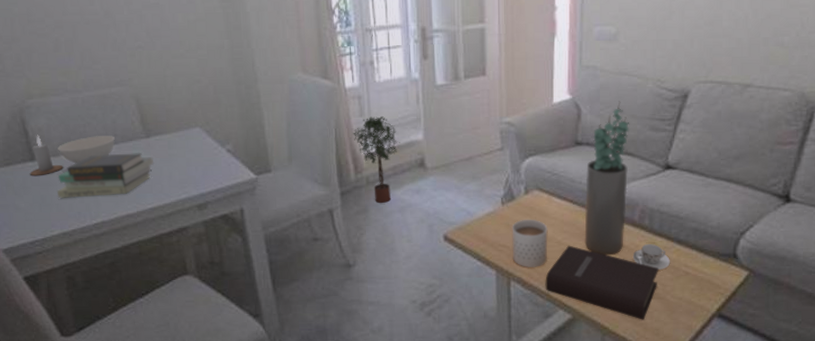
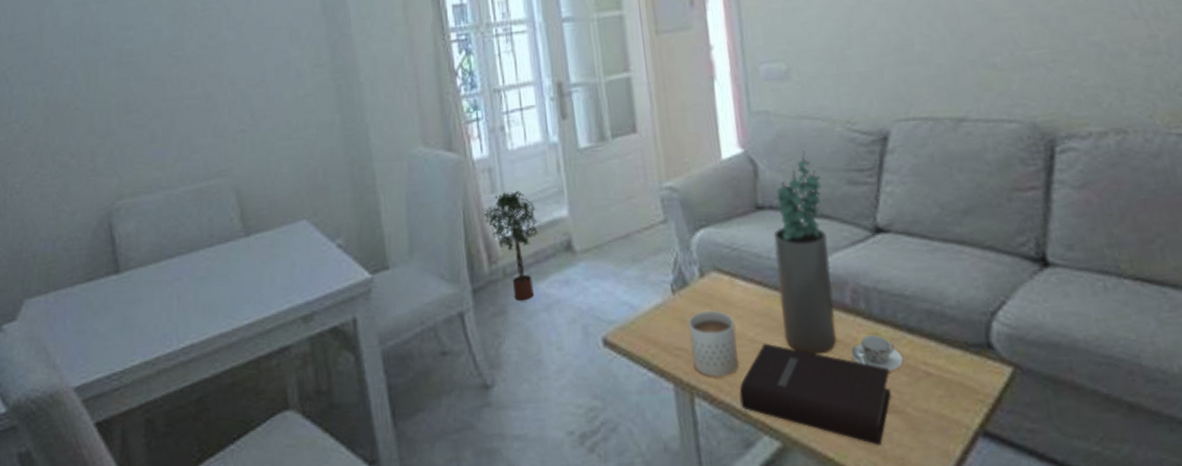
candle: present [29,135,63,175] -> none [112,241,151,292]
books: present [56,152,154,199] -> none [141,254,254,319]
bowl: present [57,136,115,164] -> none [146,237,210,274]

